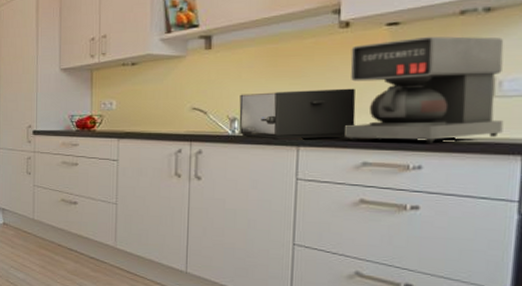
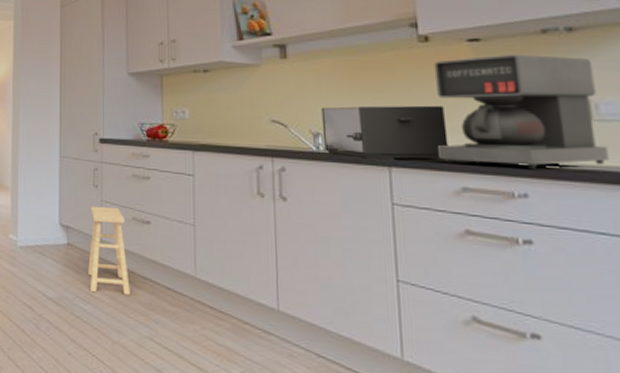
stool: none [21,190,58,264] -> present [88,206,130,295]

